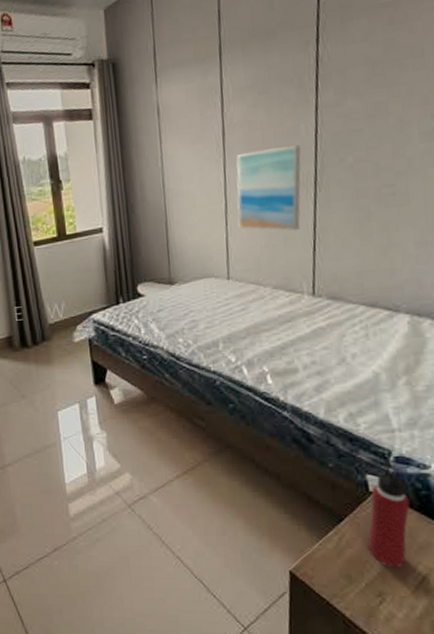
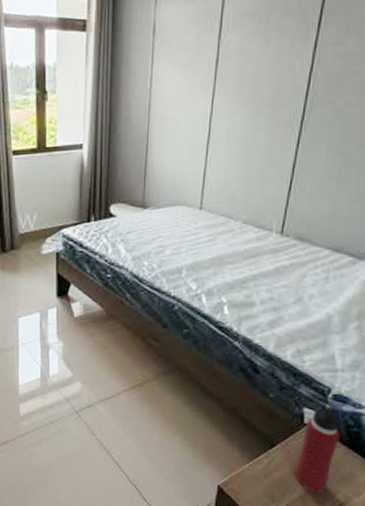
wall art: present [236,145,302,232] -> none [218,82,294,169]

